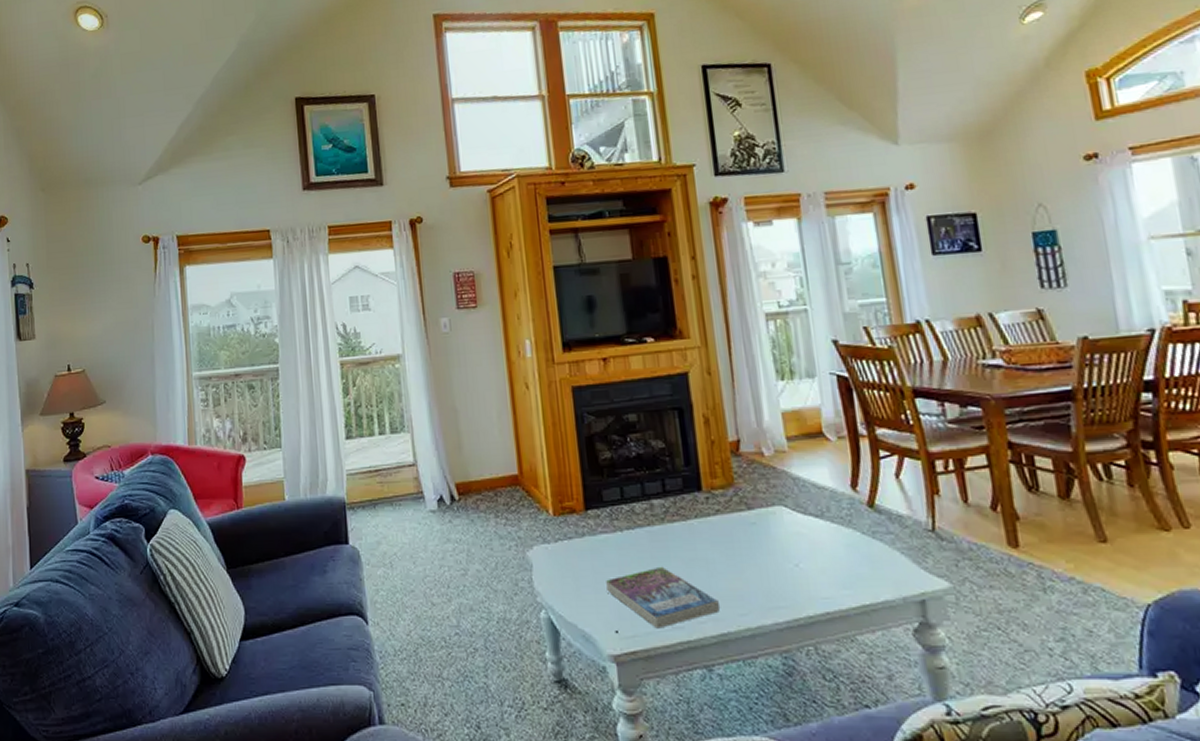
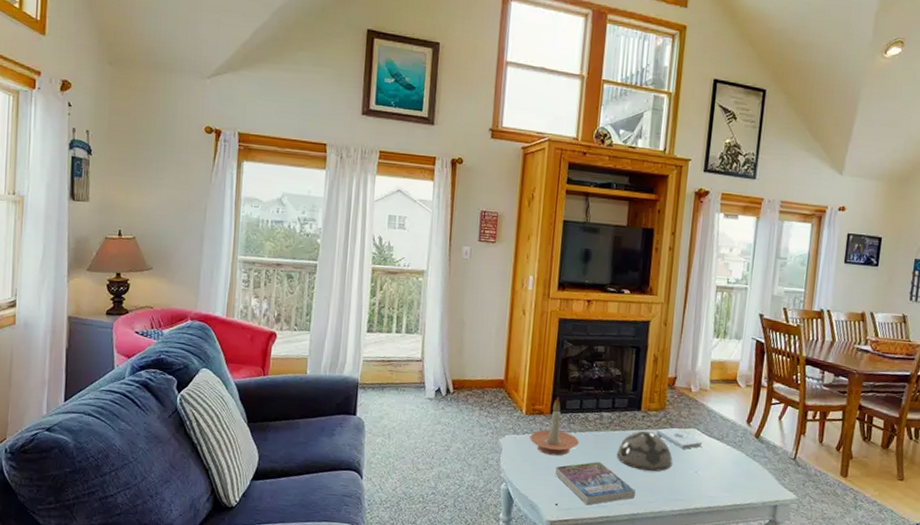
candle holder: none [564,487,629,566] -> present [530,396,579,456]
decorative bowl: none [682,517,761,571] -> present [616,430,673,471]
notepad: none [729,507,796,535] -> present [656,427,702,449]

